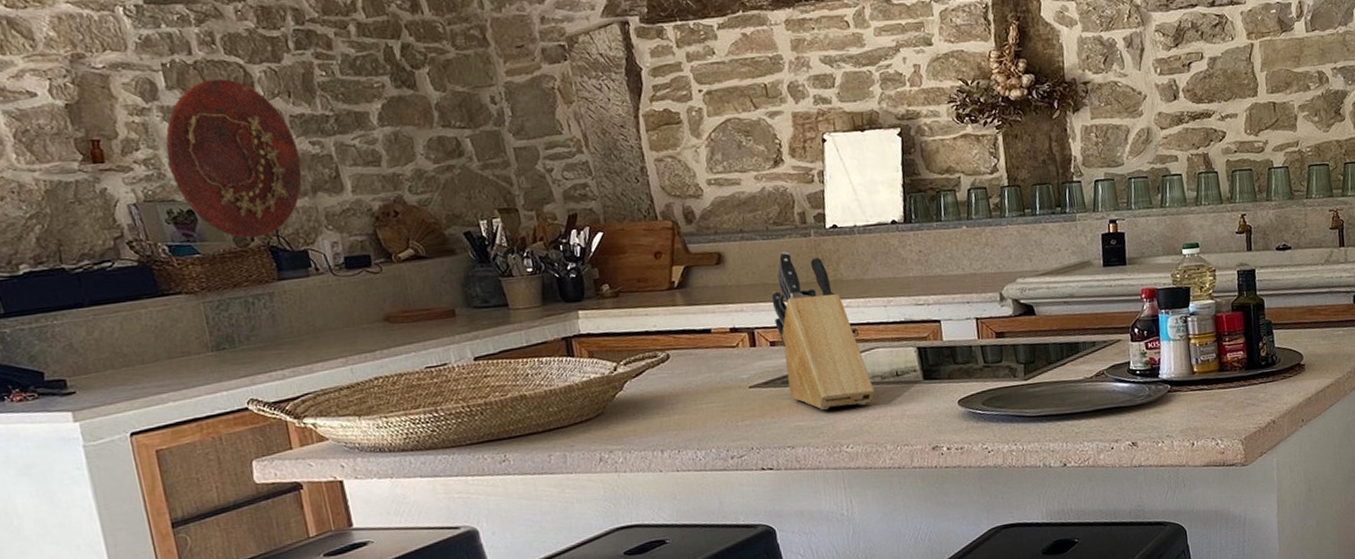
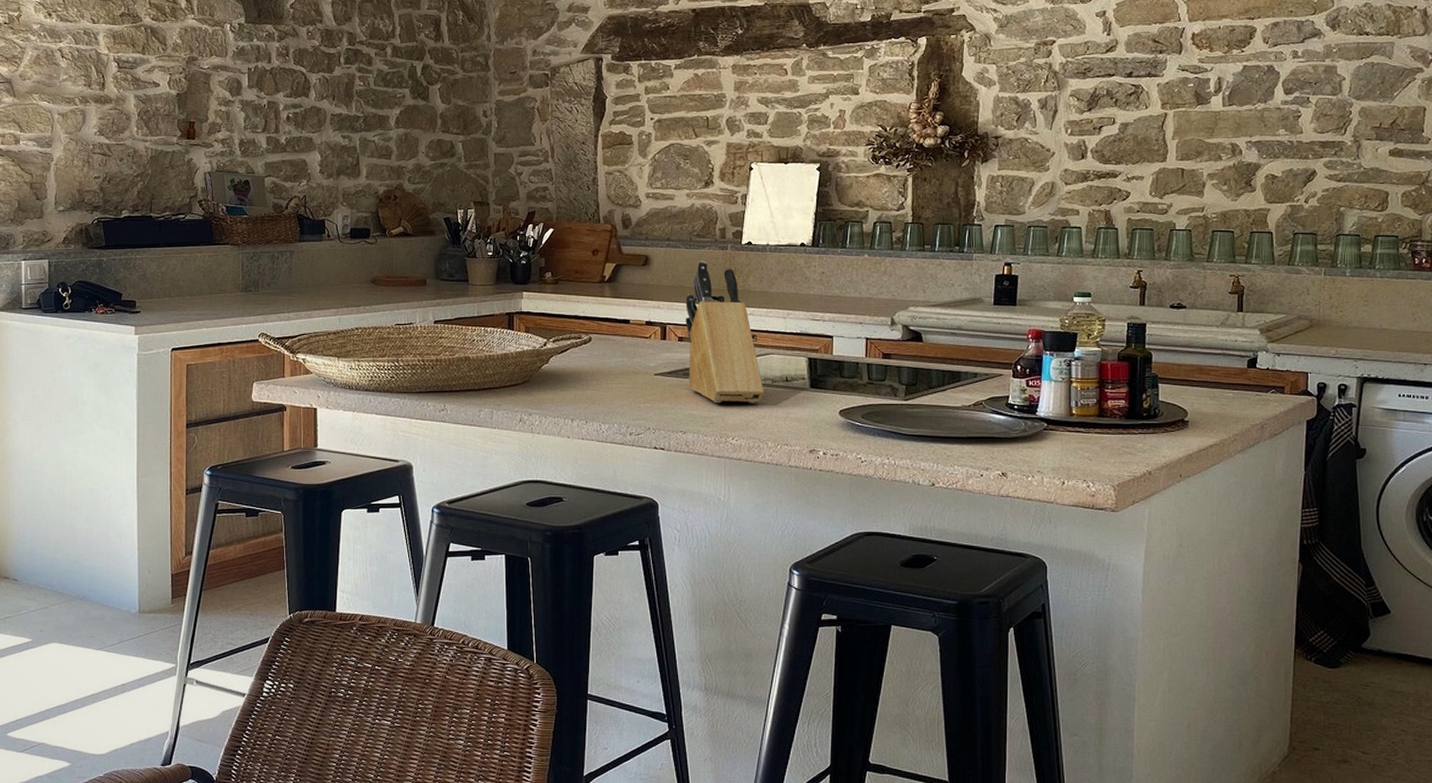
decorative platter: present [165,79,302,238] -> none [239,83,332,206]

